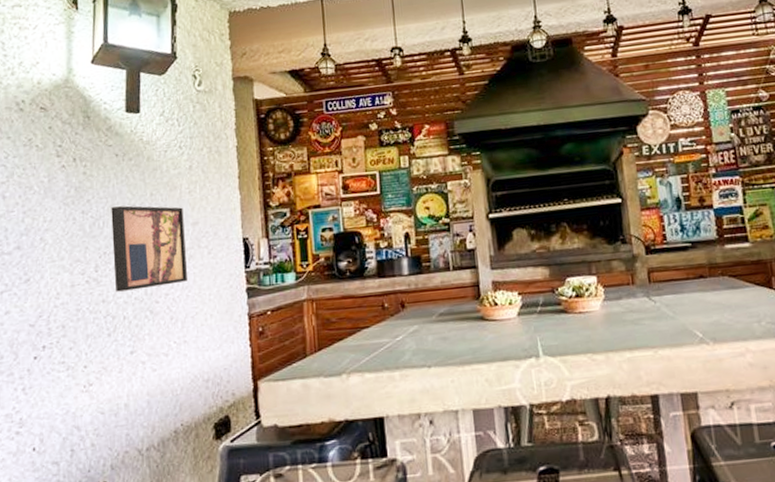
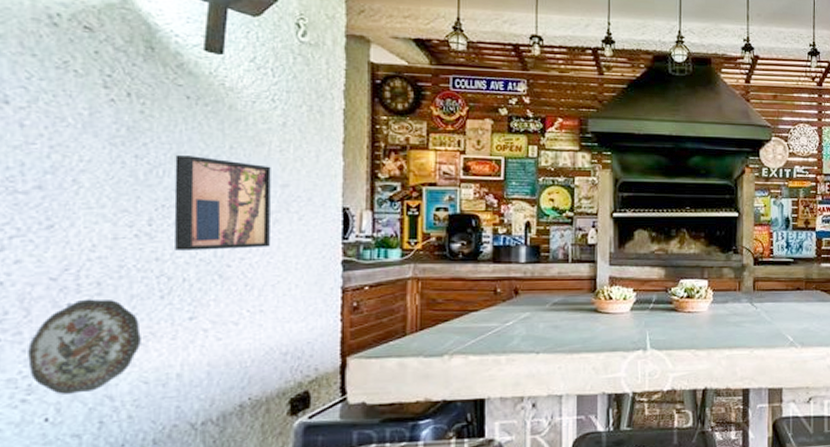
decorative plate: none [18,340,96,426] -> present [28,299,141,394]

